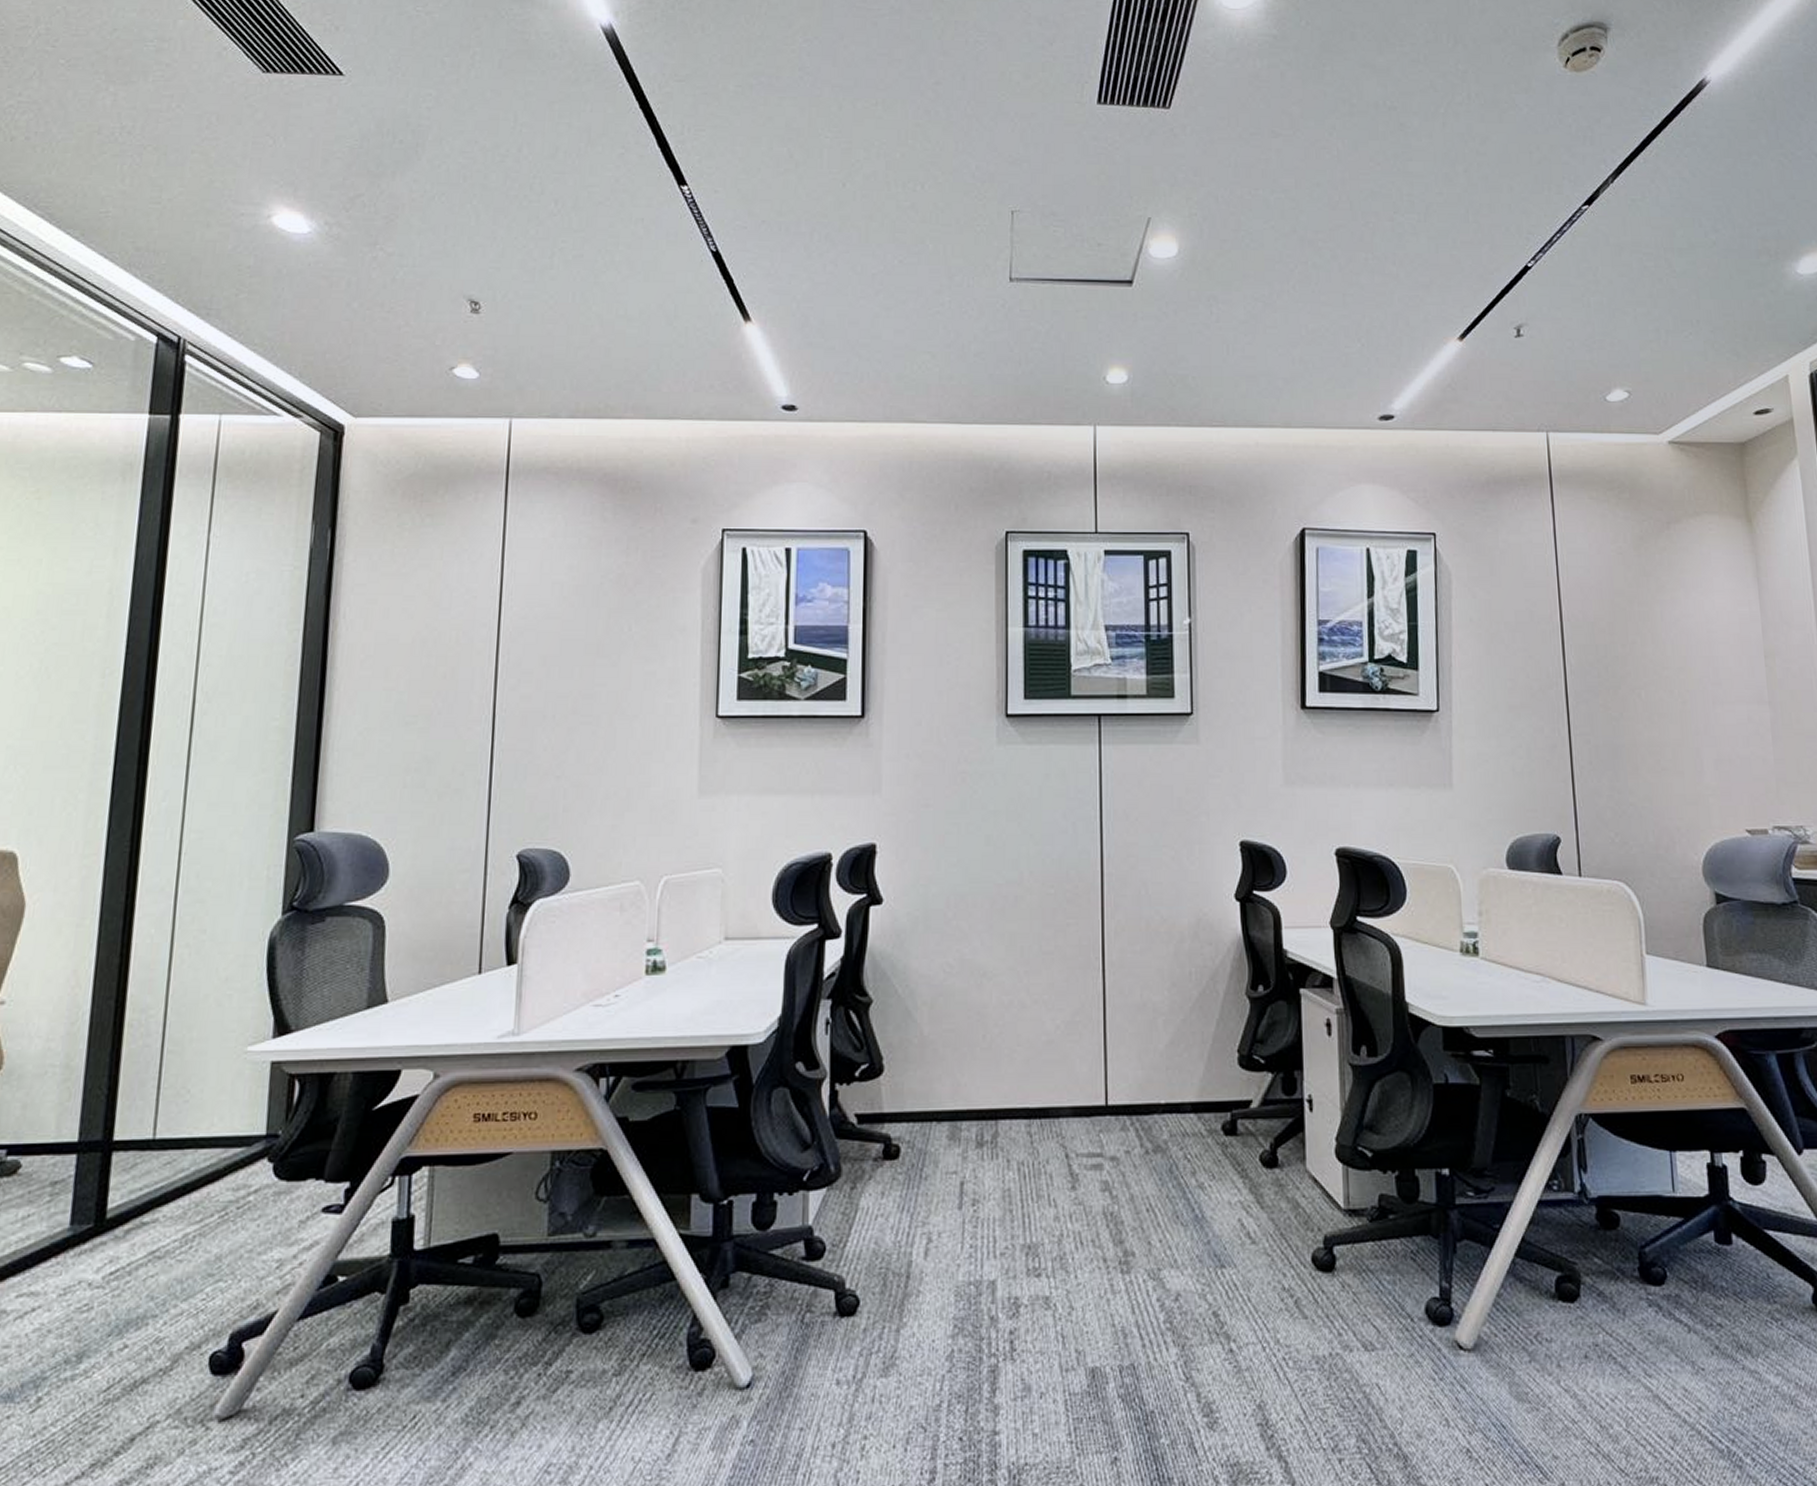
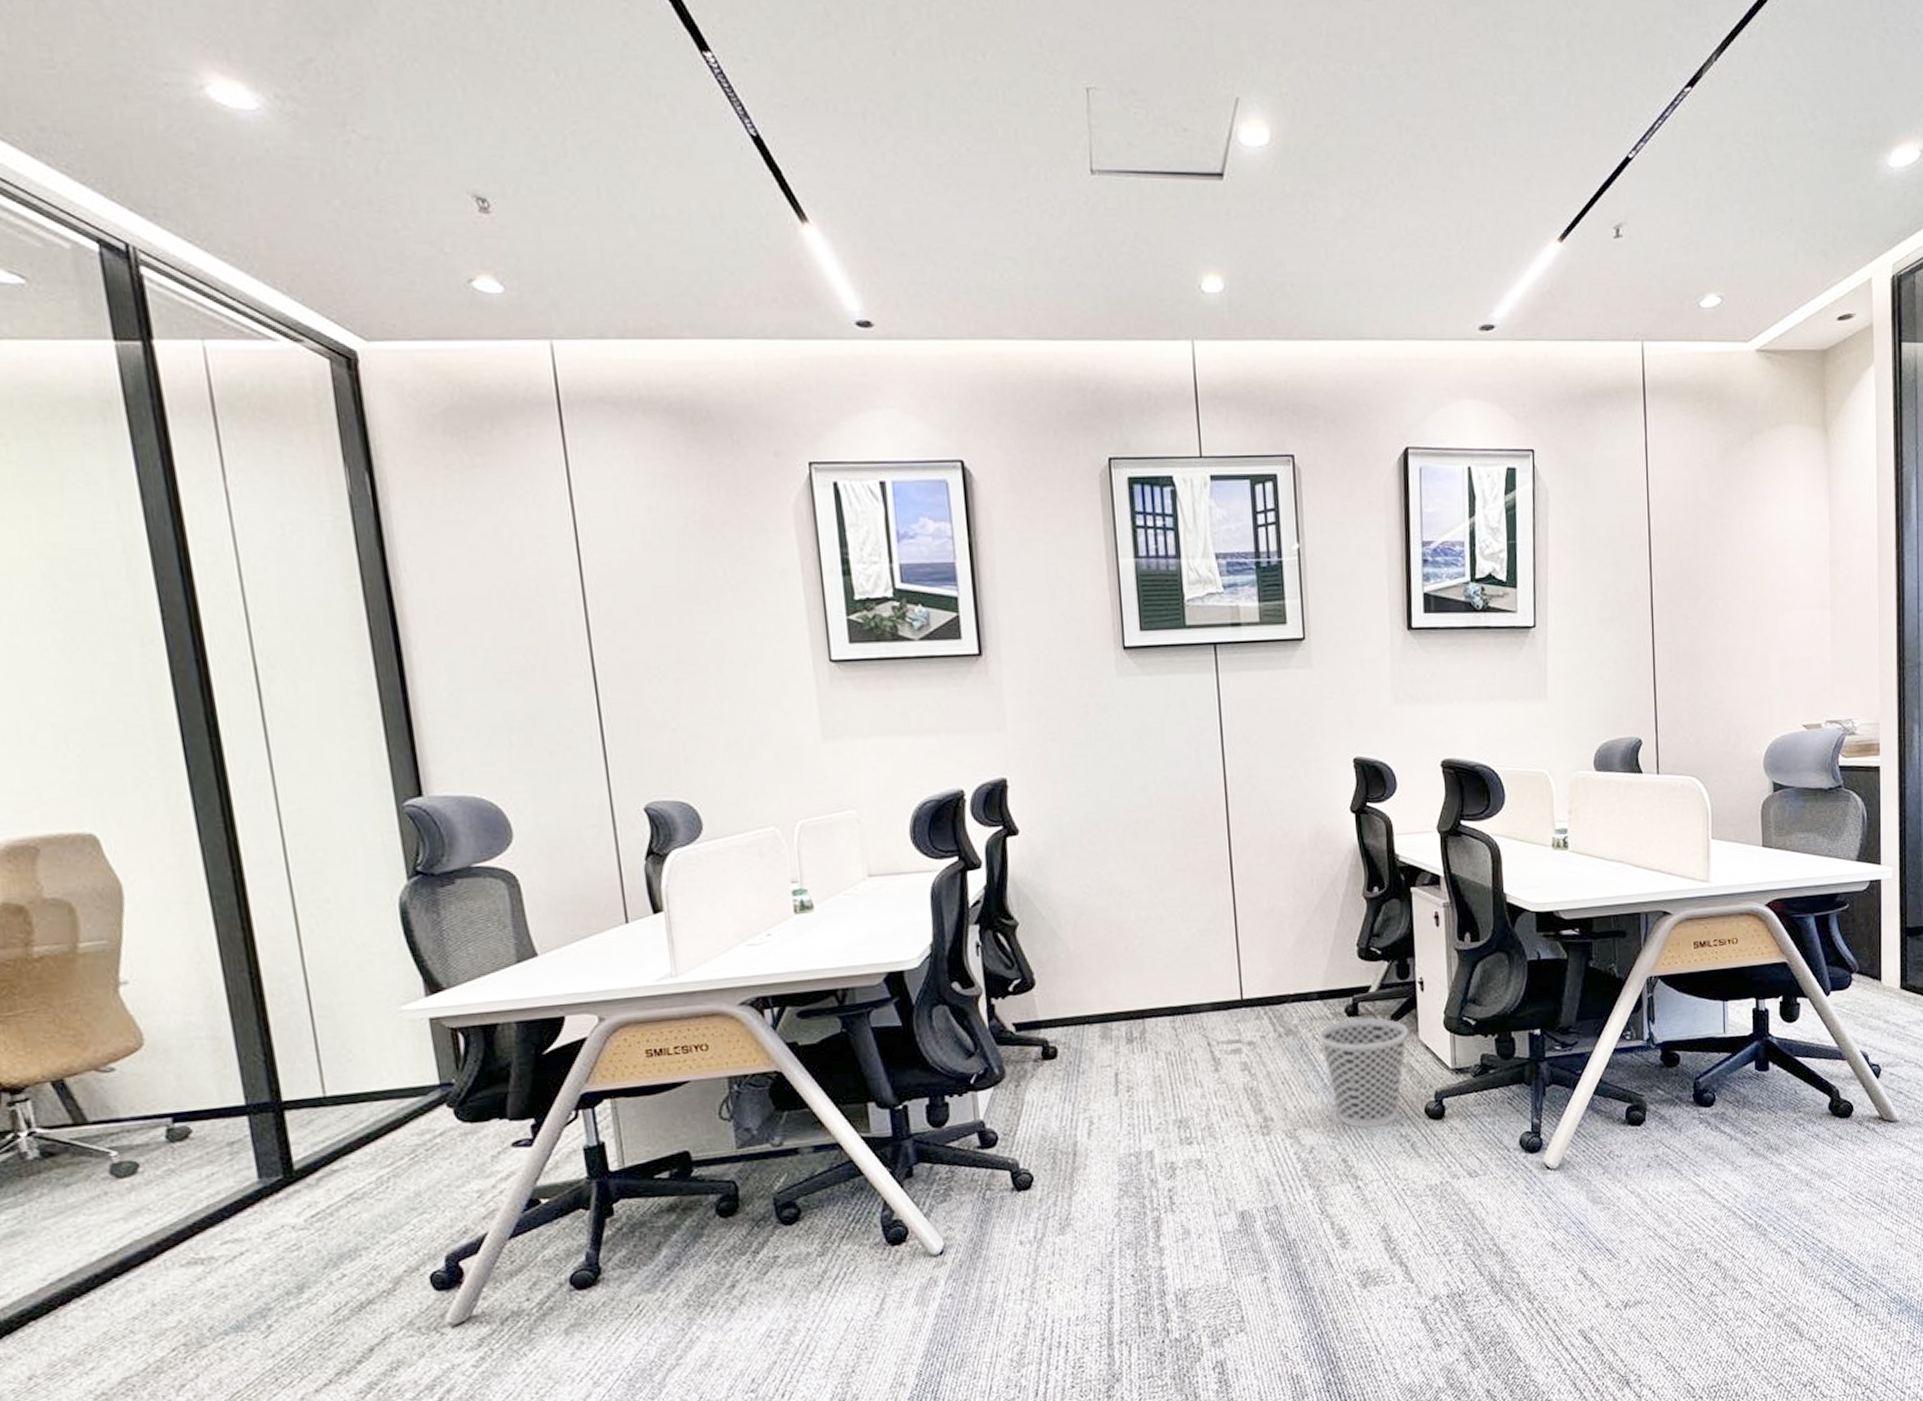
wastebasket: none [1190,1138,1294,1276] -> present [1318,1017,1409,1128]

